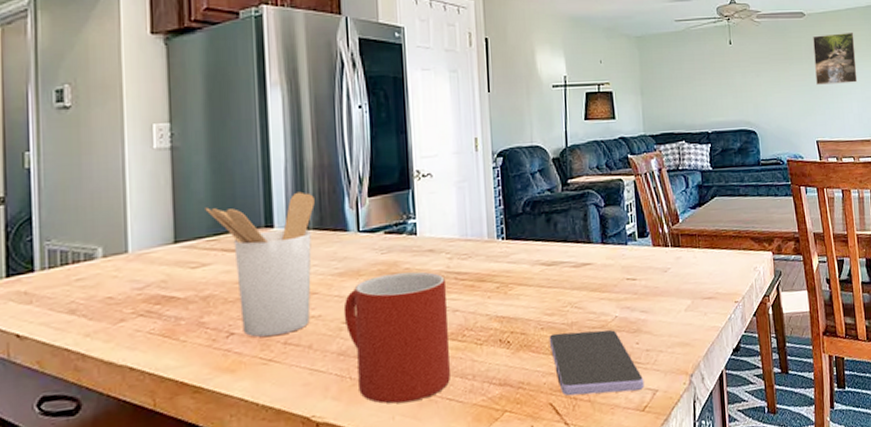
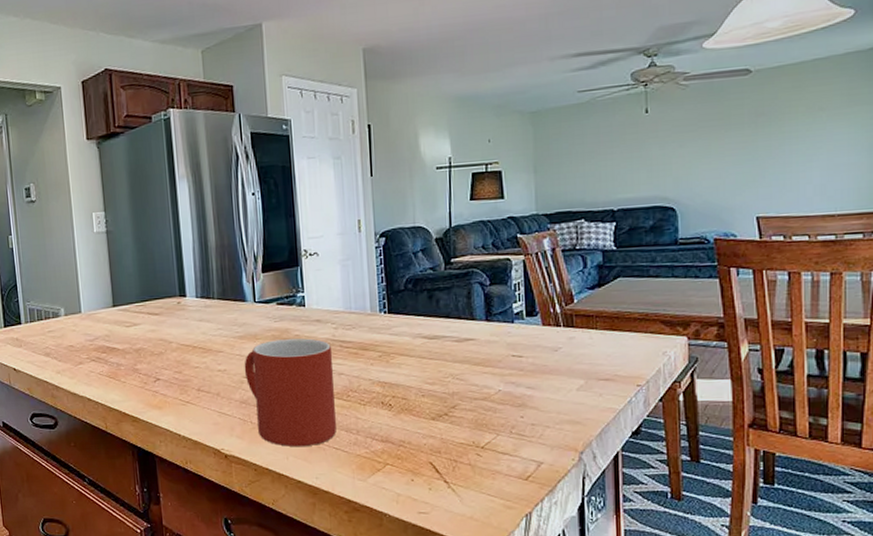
utensil holder: present [205,191,315,337] -> none [133,267,218,384]
smartphone: present [549,329,645,396] -> none [430,401,529,461]
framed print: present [813,31,858,85] -> none [761,86,823,153]

